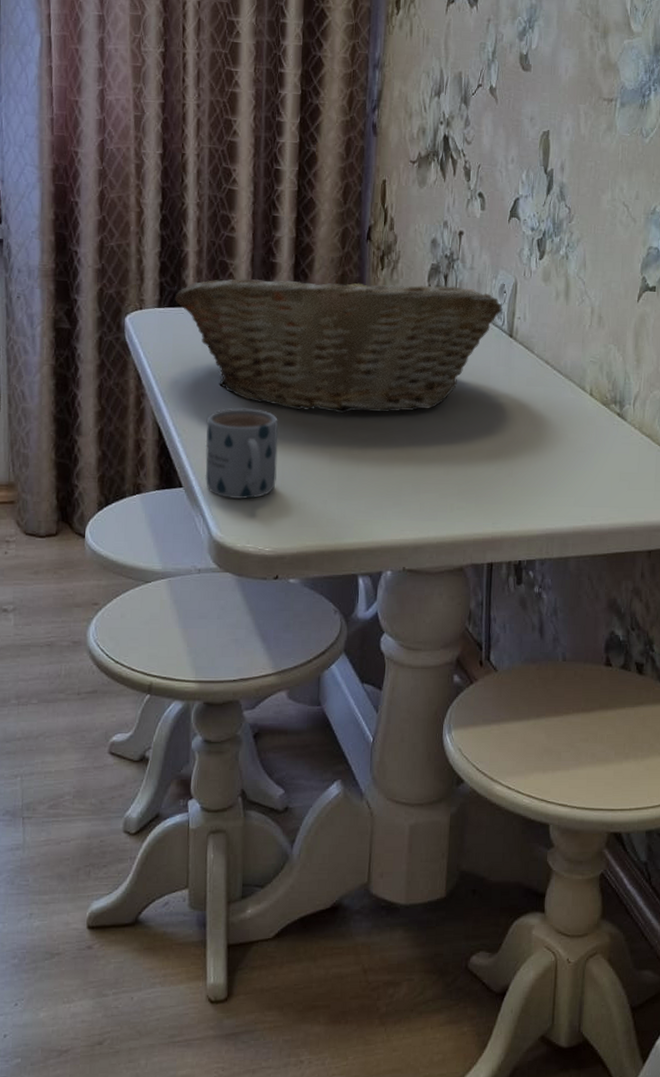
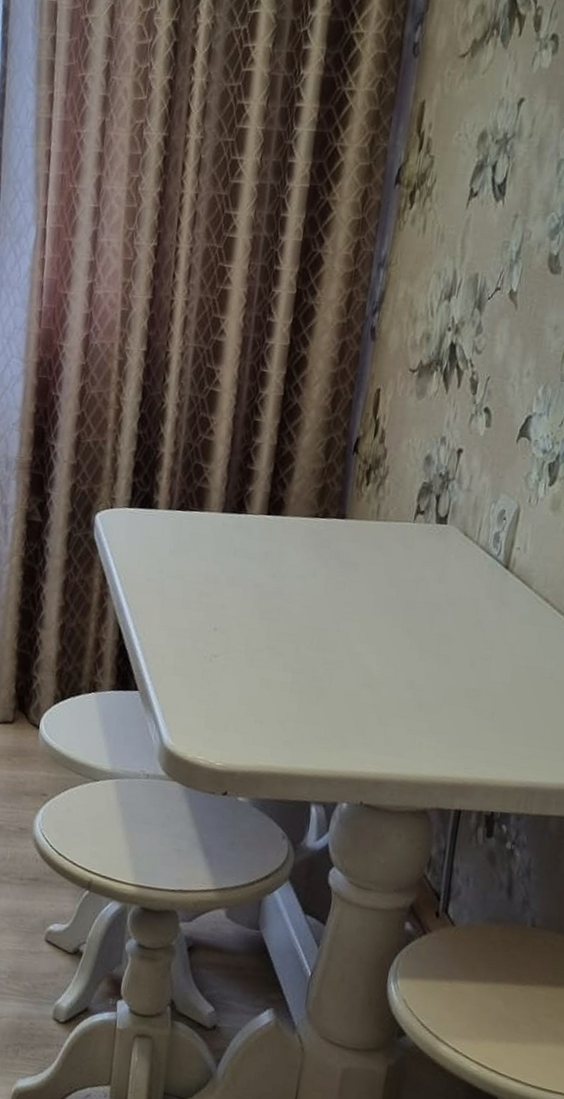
fruit basket: present [175,270,502,414] -> none [146,481,500,639]
mug: present [205,408,278,500] -> none [161,616,241,711]

